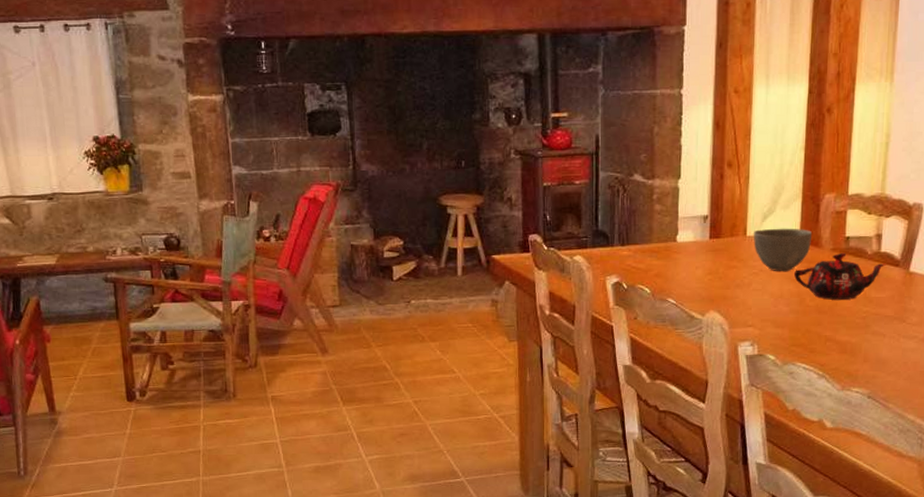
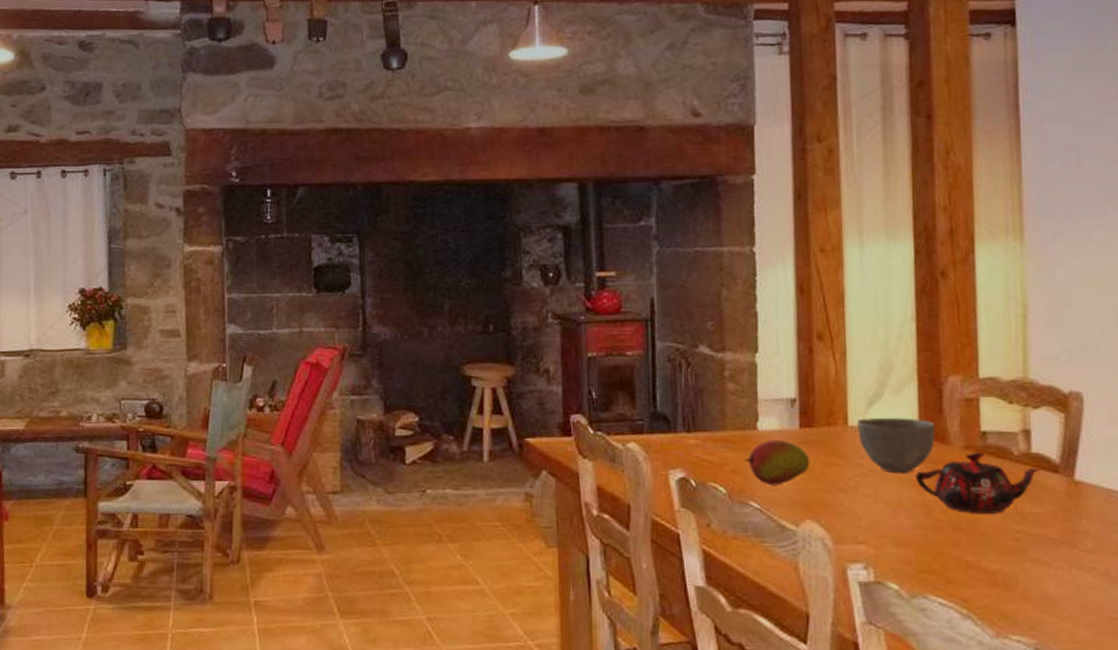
fruit: none [666,249,716,286] -> present [745,439,810,486]

